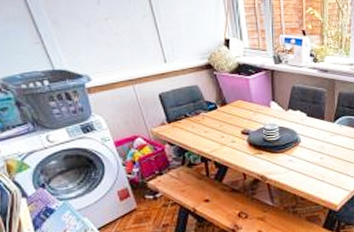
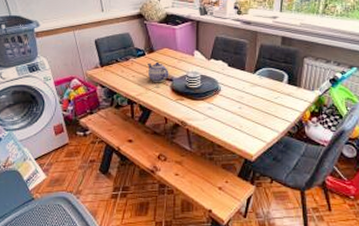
teapot: none [220,115,245,137] -> present [147,62,169,82]

